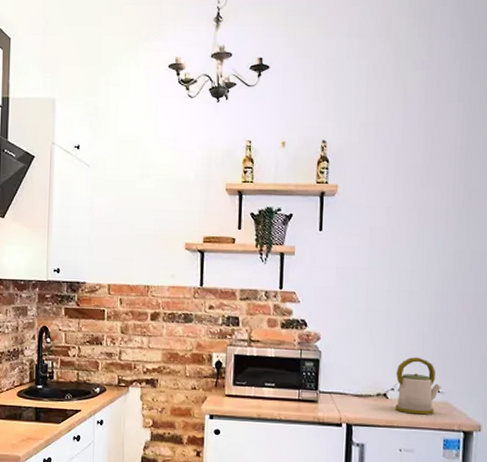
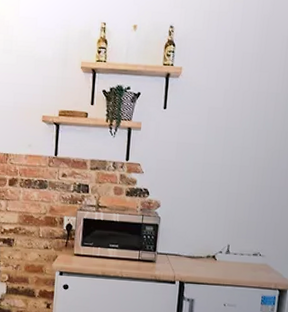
kettle: present [396,356,441,415] -> none [222,224,262,275]

